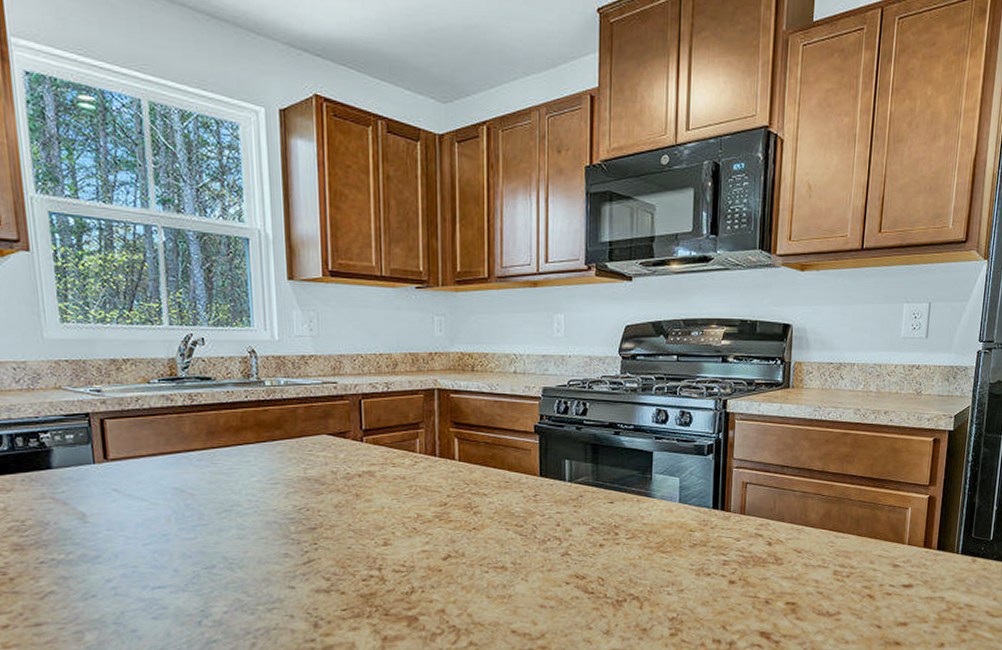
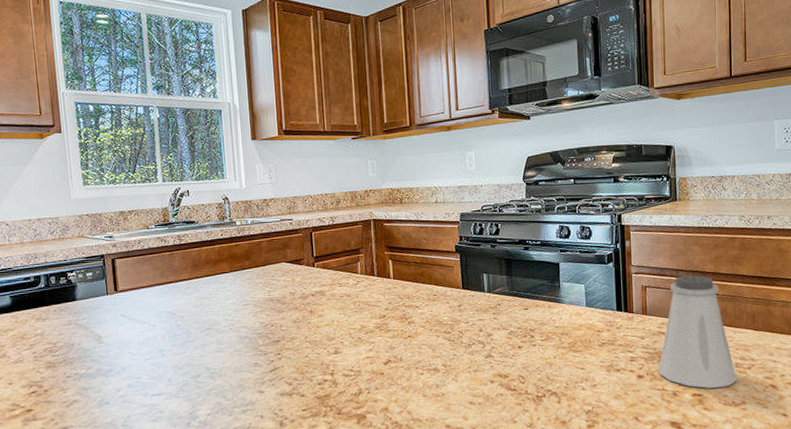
saltshaker: none [752,473,834,597] -> present [658,275,737,388]

